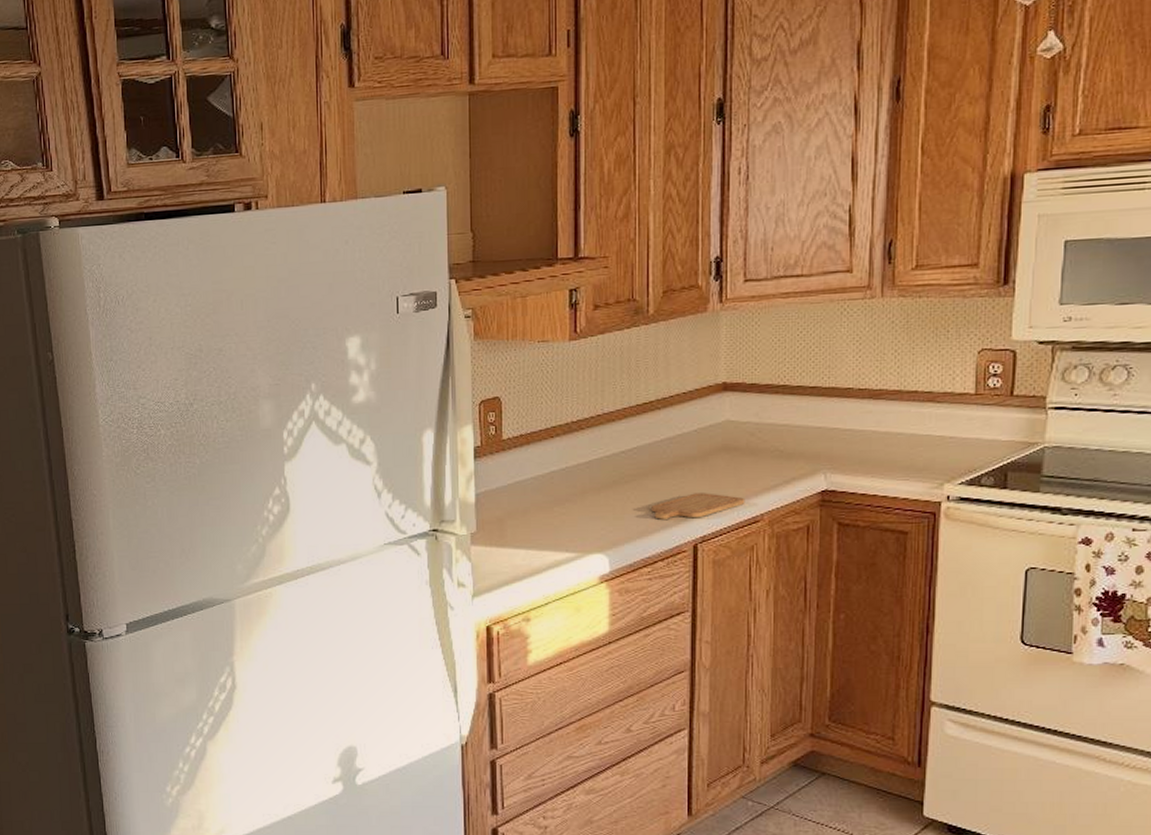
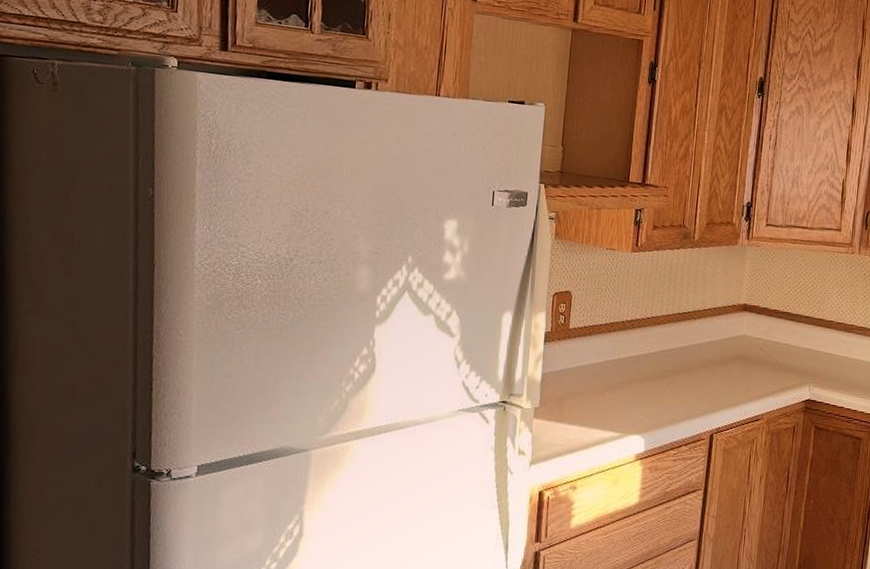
chopping board: present [651,493,745,519] -> none [681,391,752,413]

